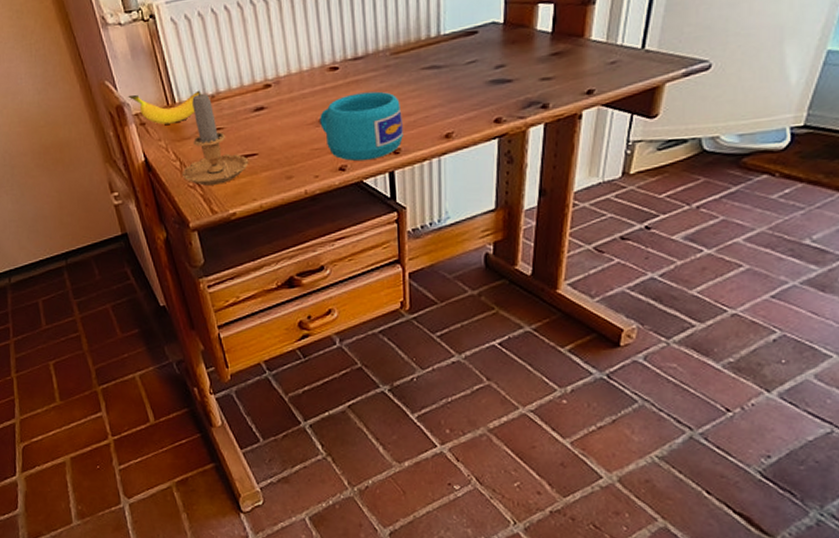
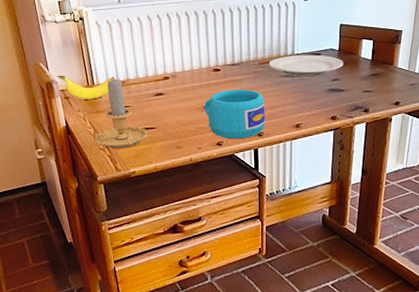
plate: none [404,32,511,66] -> present [268,54,343,76]

